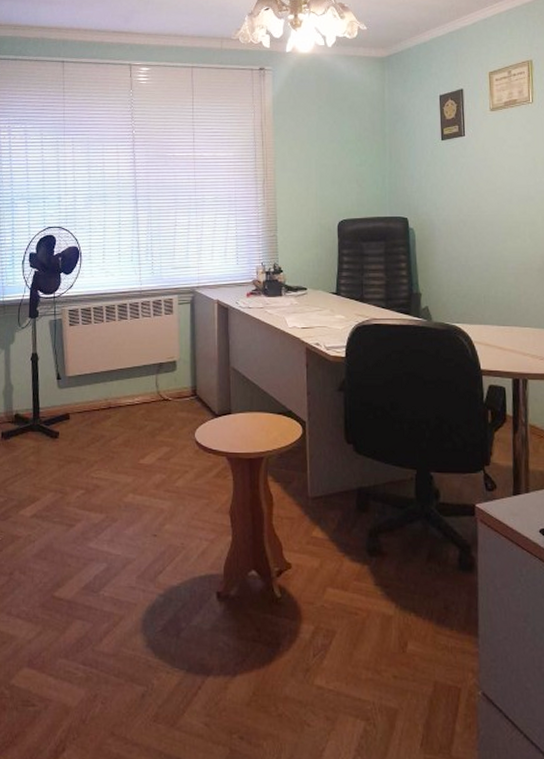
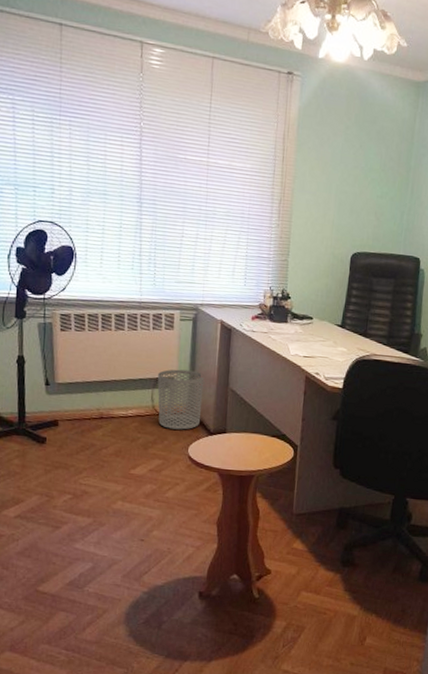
waste bin: none [161,352,206,414] -> present [157,369,205,430]

